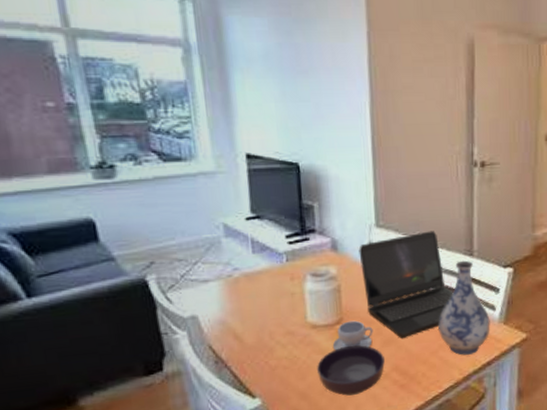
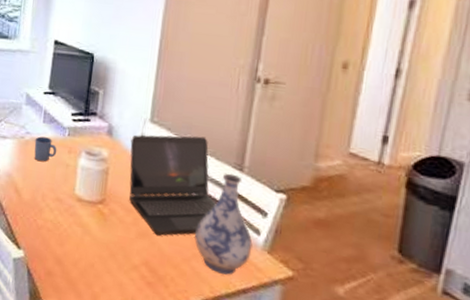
mug: none [246,269,277,298] -> present [34,136,57,162]
bowl: present [317,345,385,396] -> none [74,226,137,278]
teacup: present [332,320,373,351] -> none [91,203,131,234]

